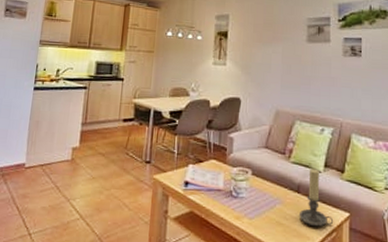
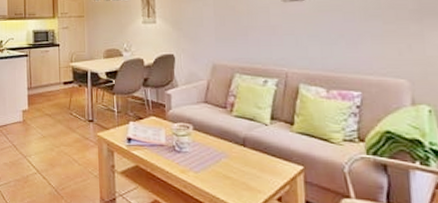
candle holder: present [299,168,334,227] -> none [247,122,286,181]

